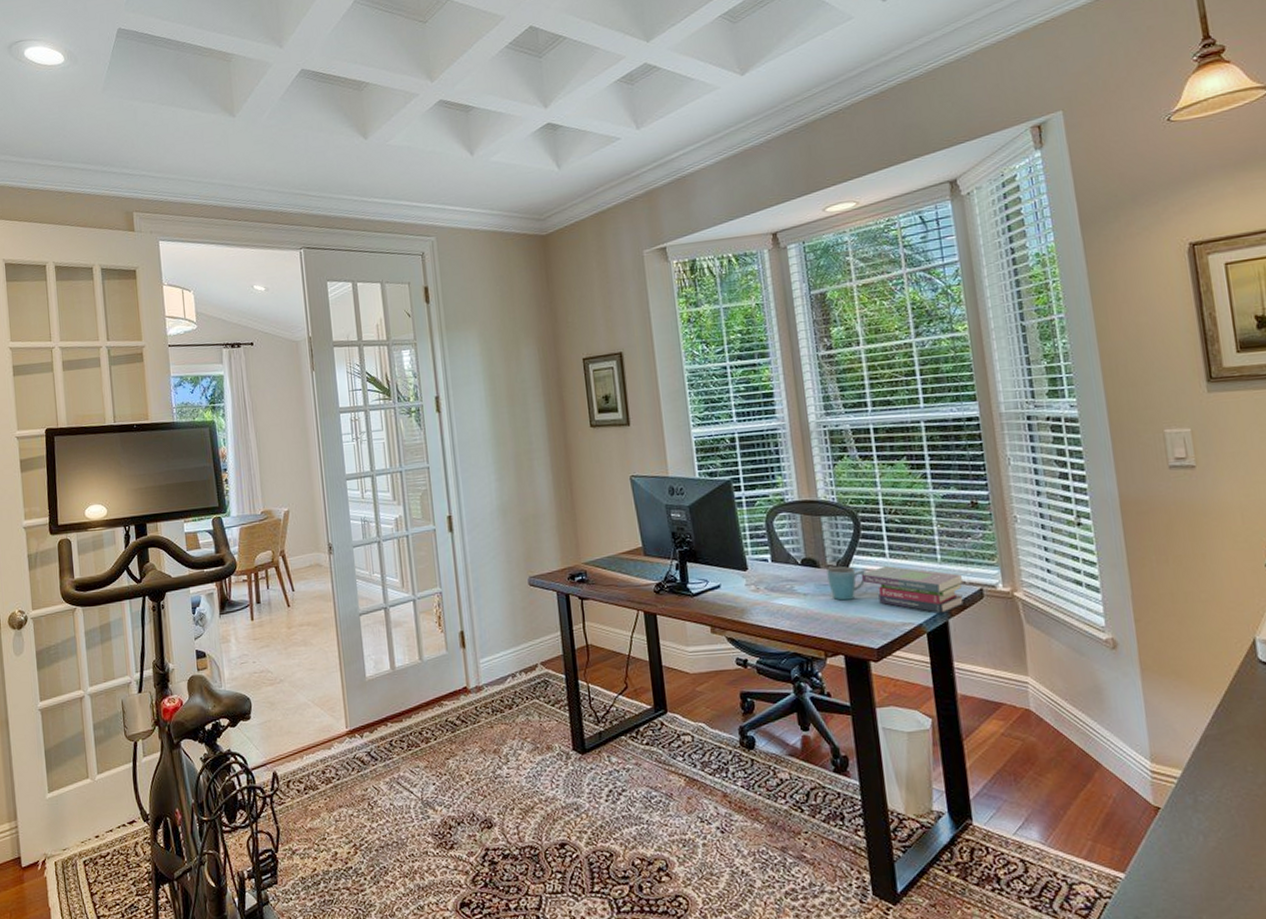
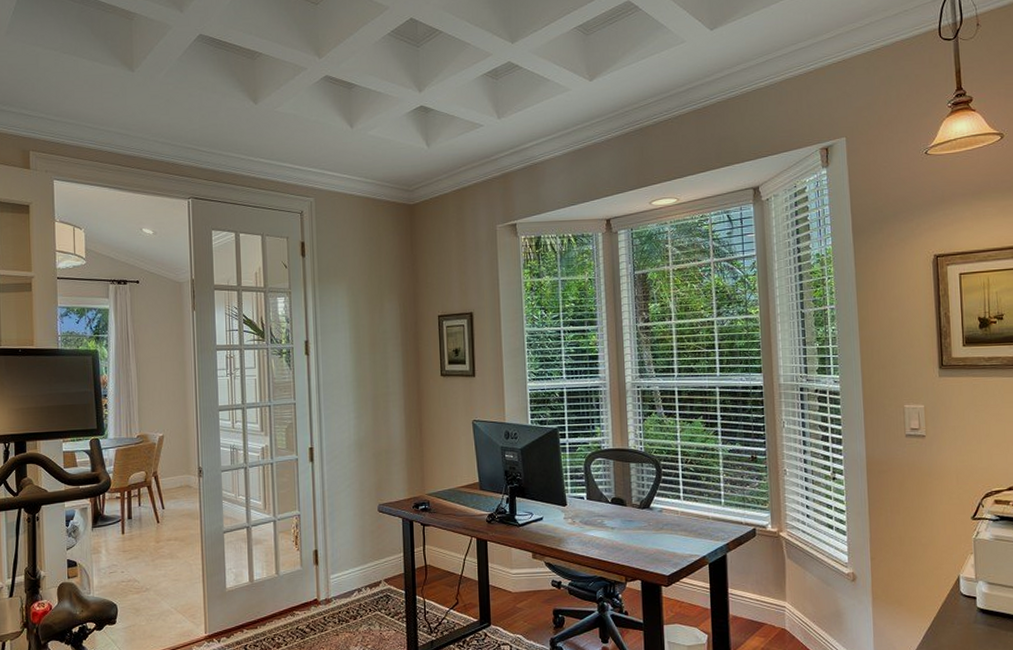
mug: present [827,566,865,601] -> none [632,505,663,534]
books: present [861,566,964,614] -> none [659,507,740,549]

